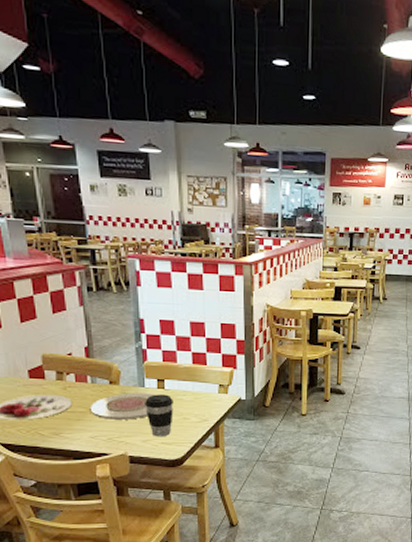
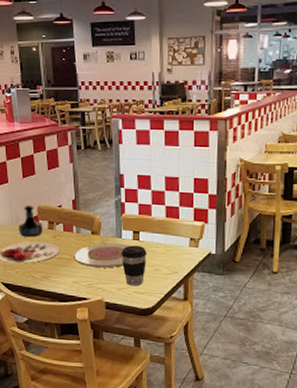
tequila bottle: none [19,353,50,390] -> present [19,205,43,237]

